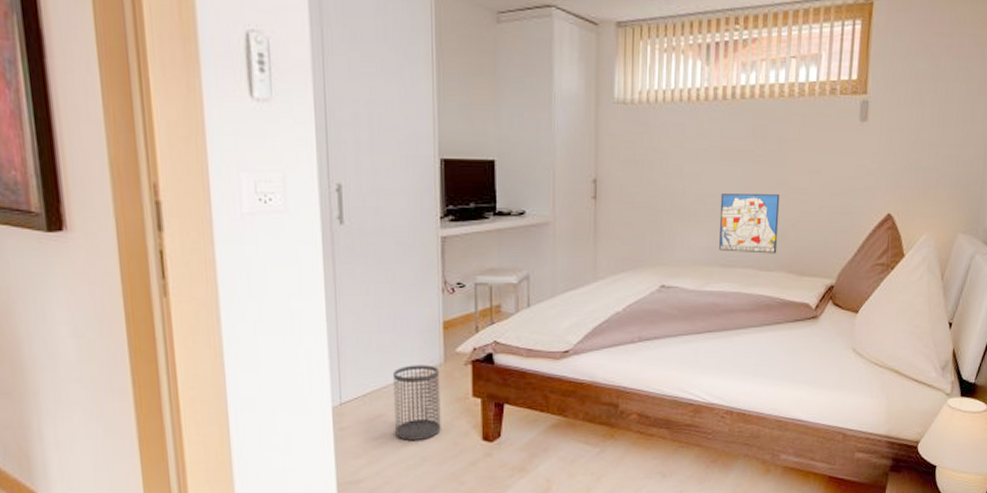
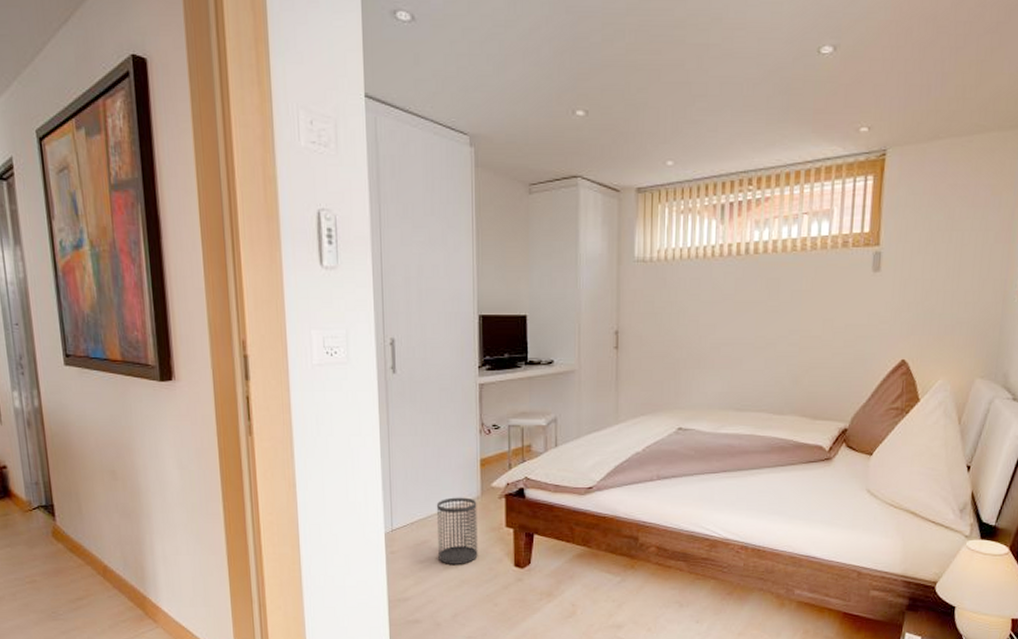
wall art: present [719,194,780,254] -> none [734,342,793,399]

